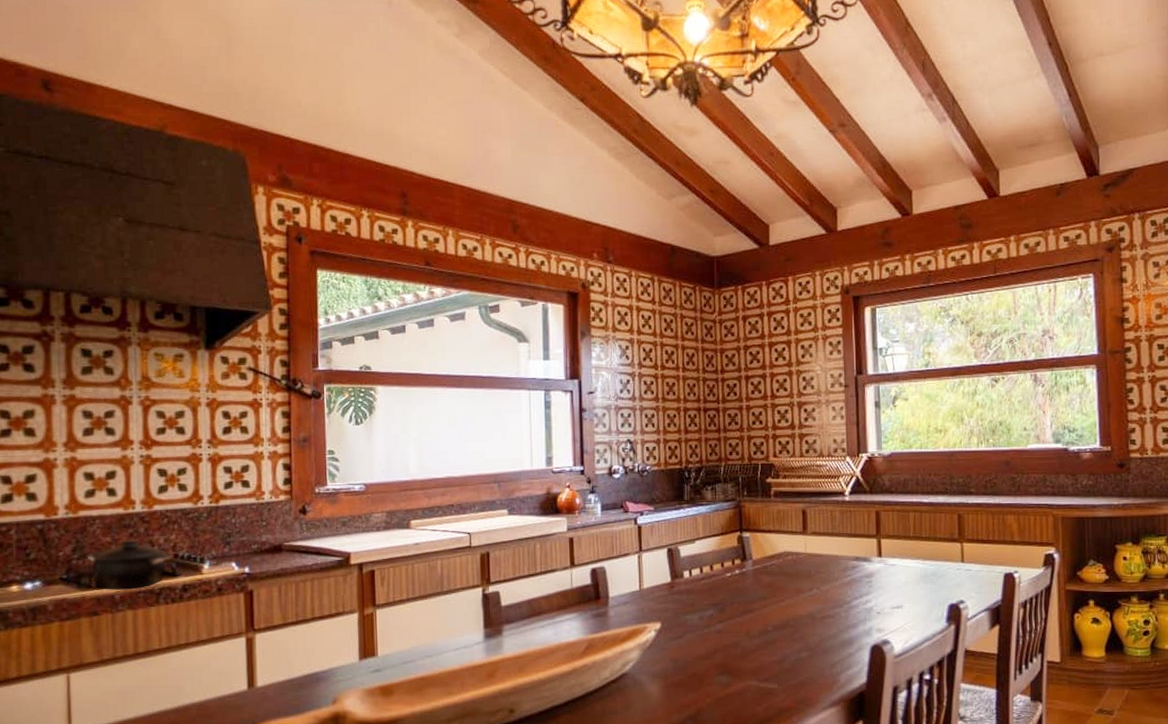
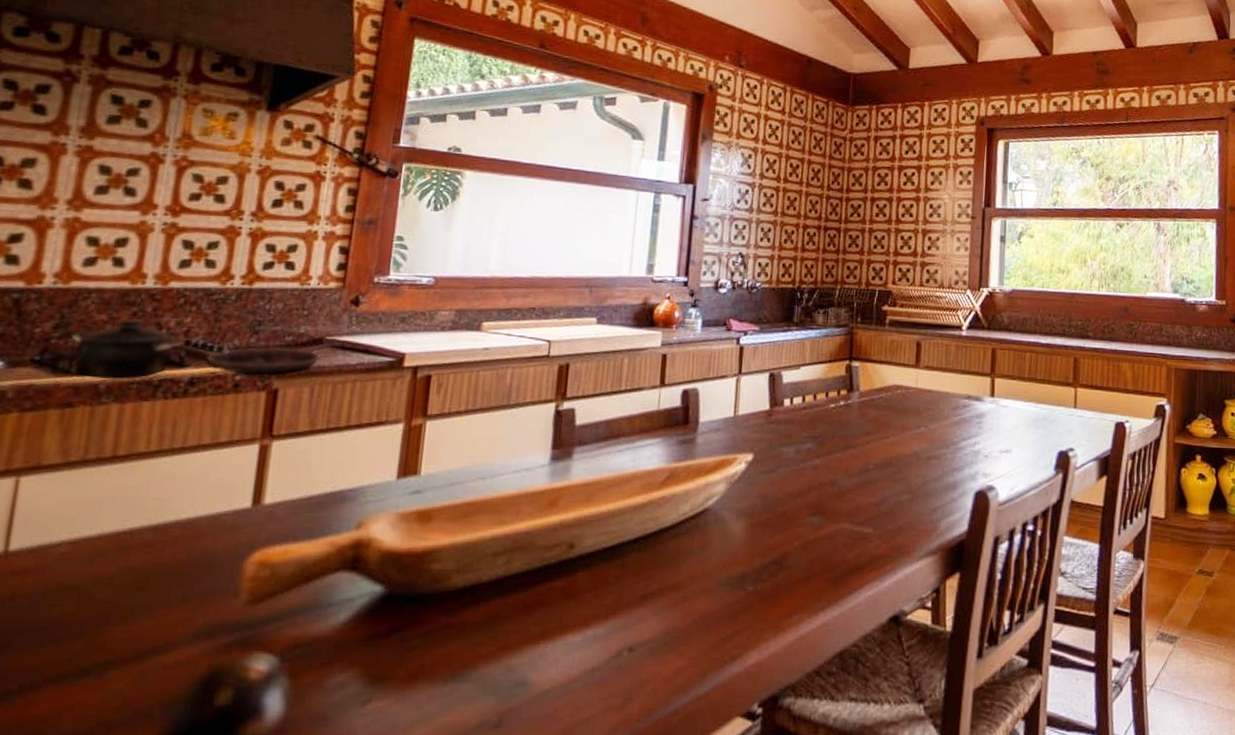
frying pan: none [193,546,298,579] -> present [206,341,342,375]

